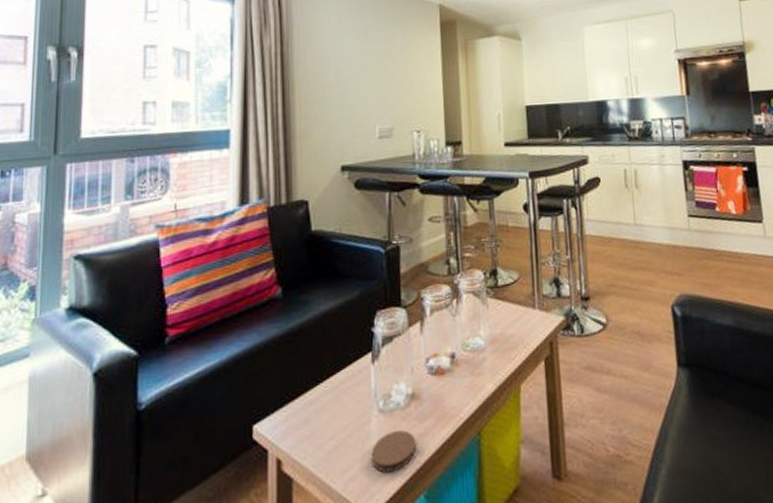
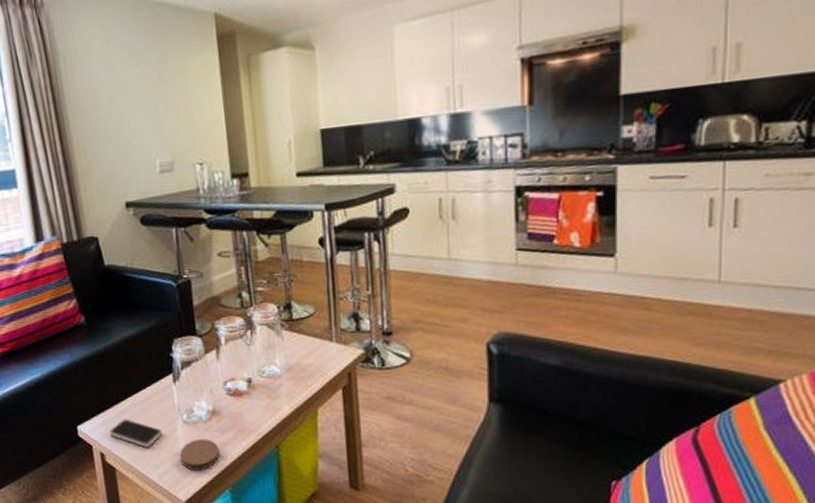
smartphone: none [290,411,354,447] -> present [109,419,162,447]

